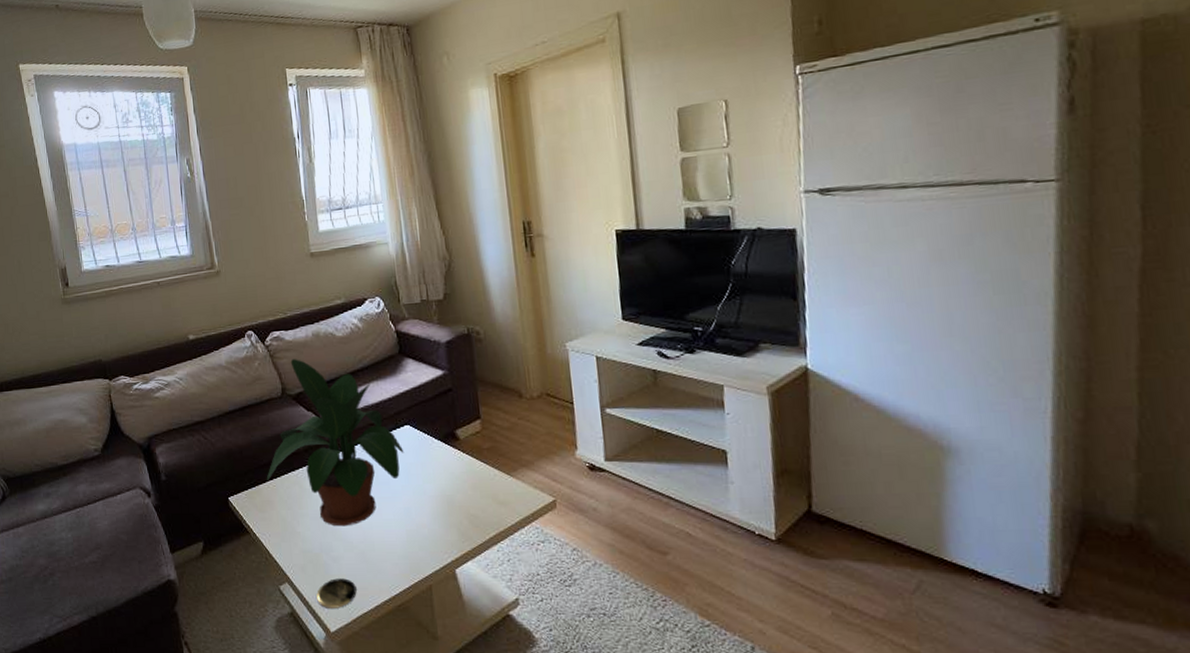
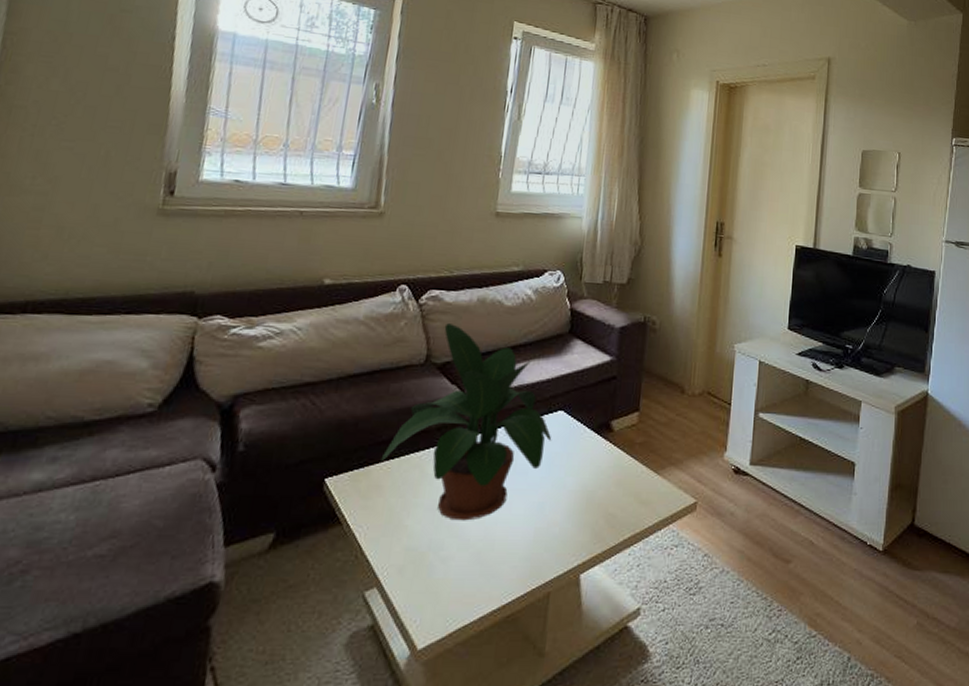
coaster: present [316,578,357,608] -> none [409,583,462,620]

